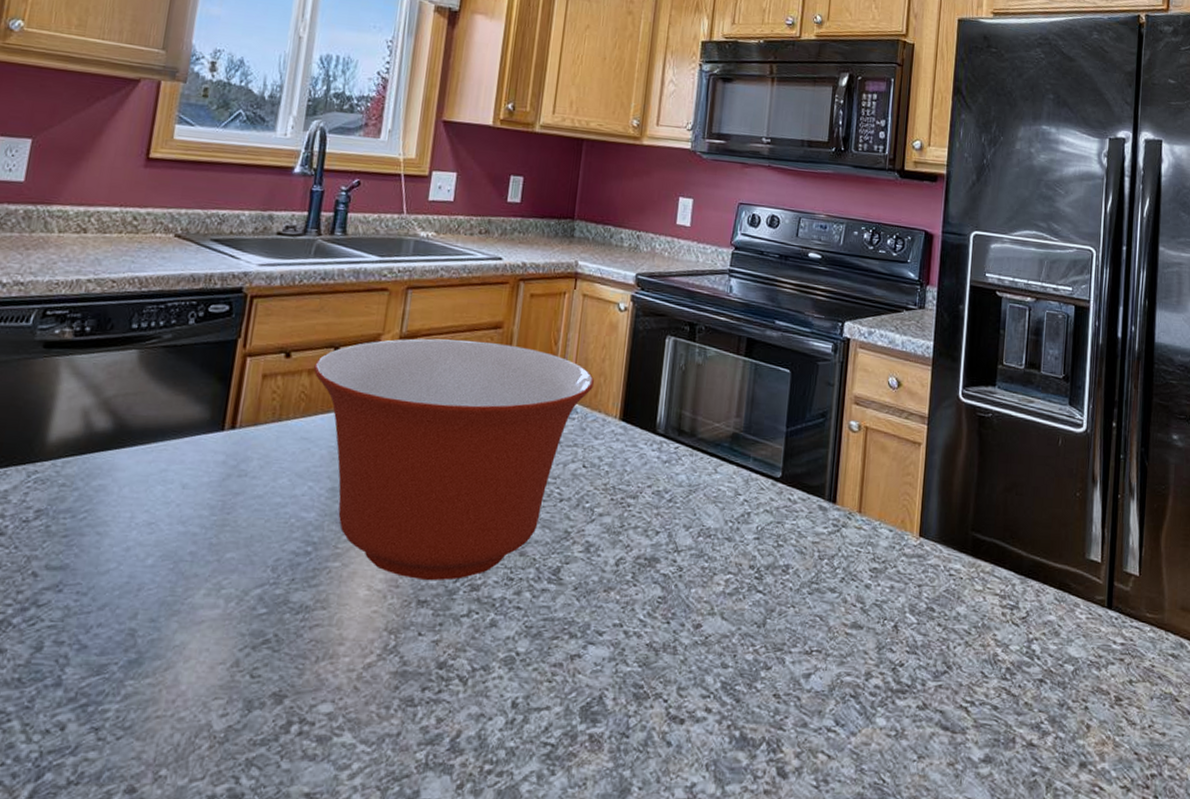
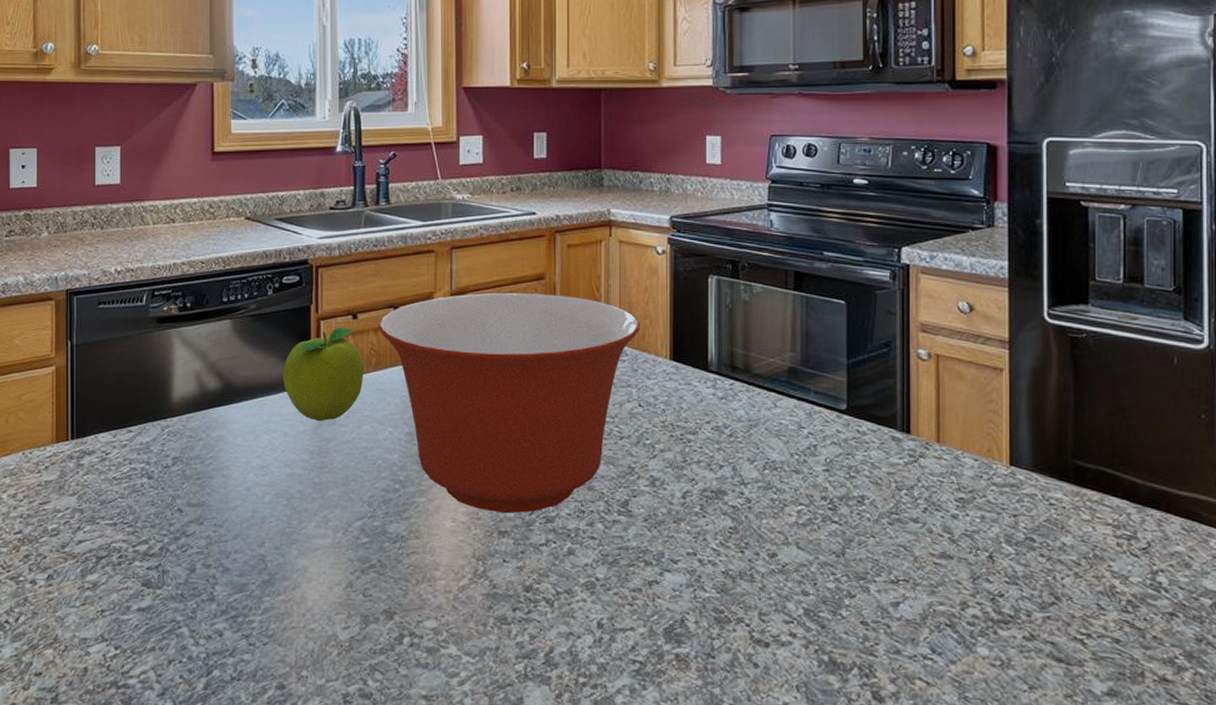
fruit: none [191,365,291,473] -> present [283,327,364,422]

